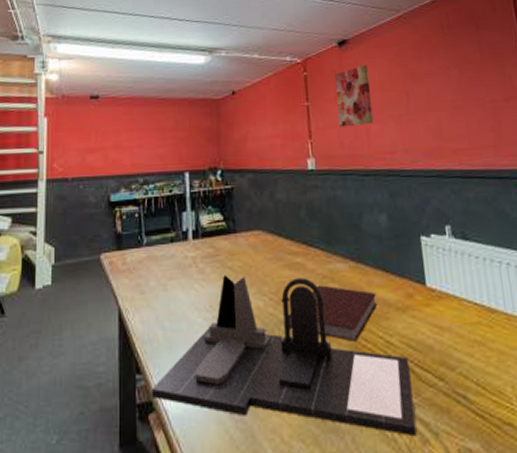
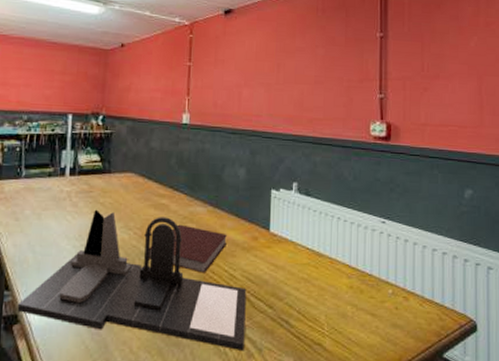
wall art: present [334,65,374,127] -> none [216,35,248,89]

